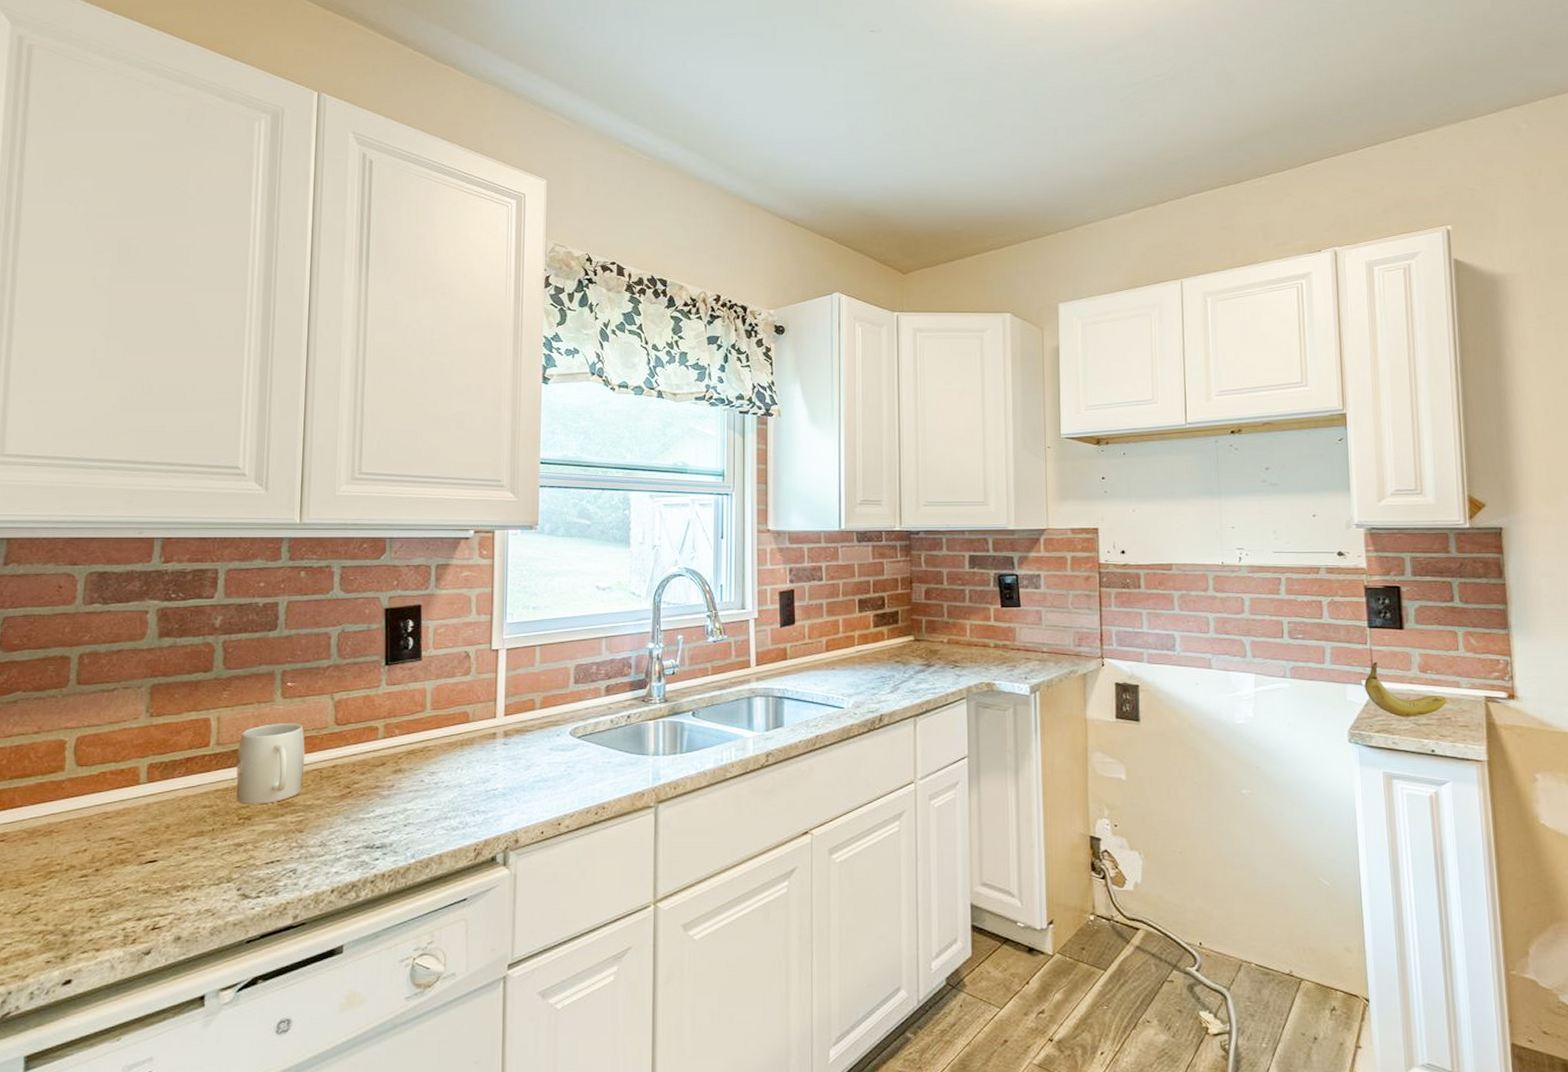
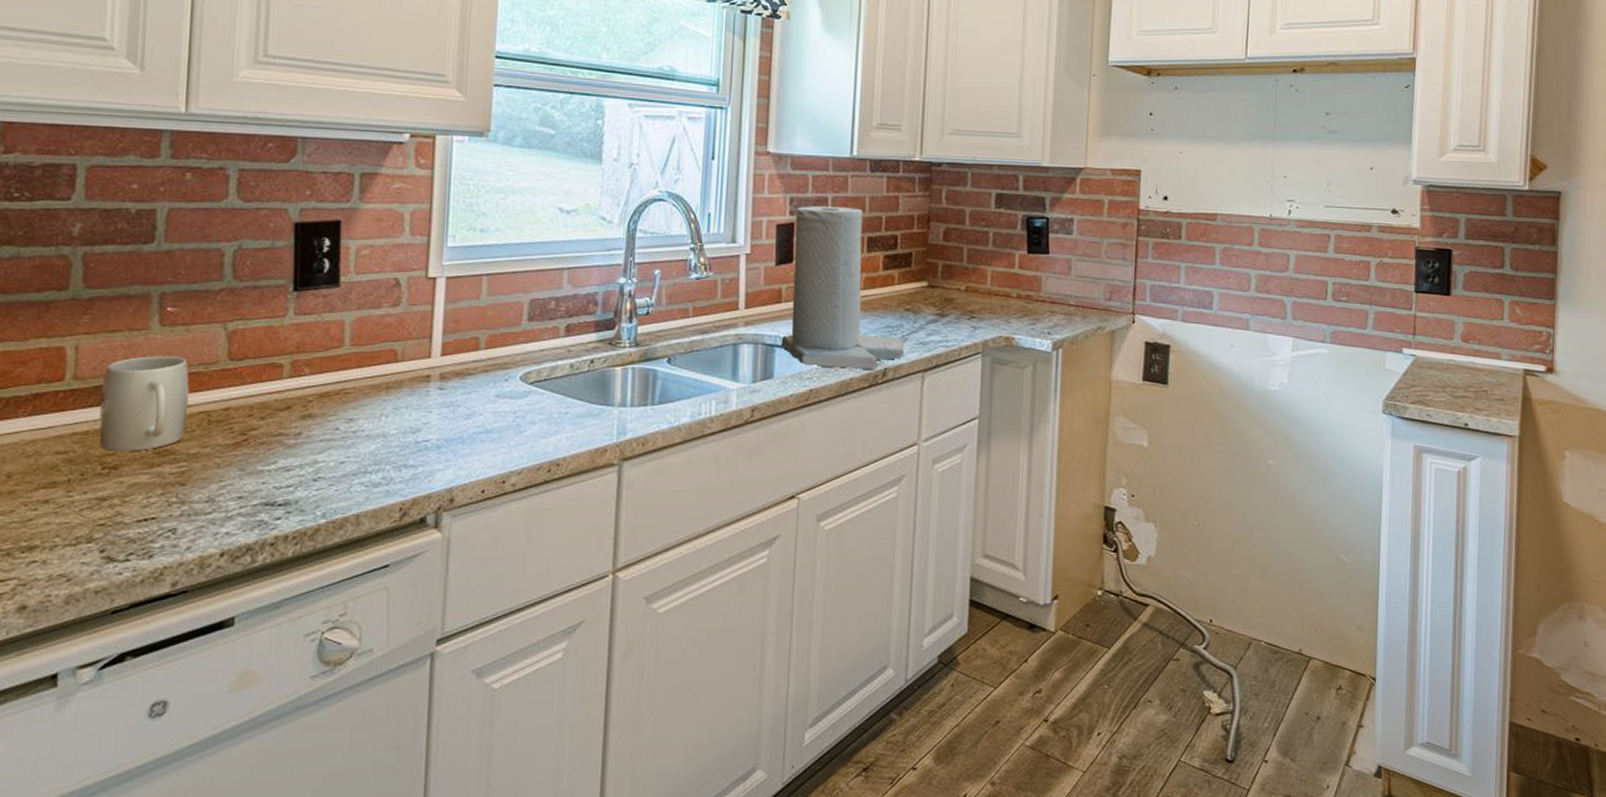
paper towel: none [788,574,896,716] -> present [780,206,904,369]
fruit: present [1364,661,1447,717] -> none [1404,328,1486,389]

